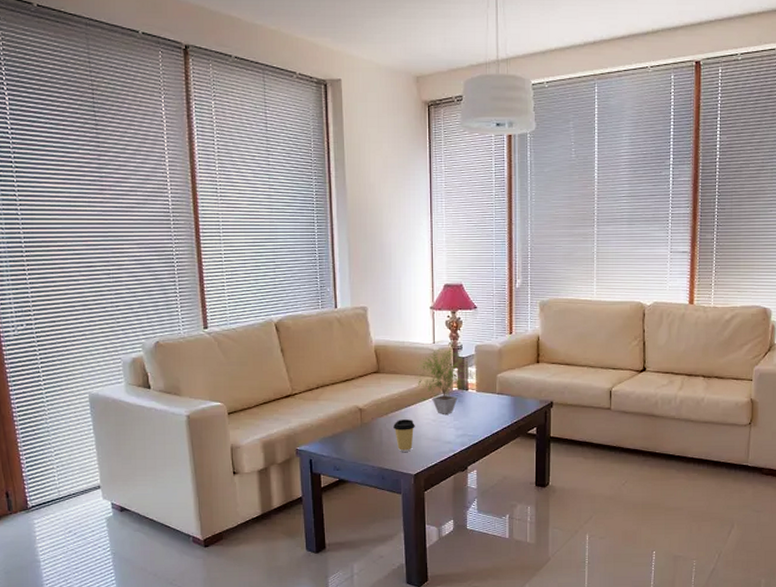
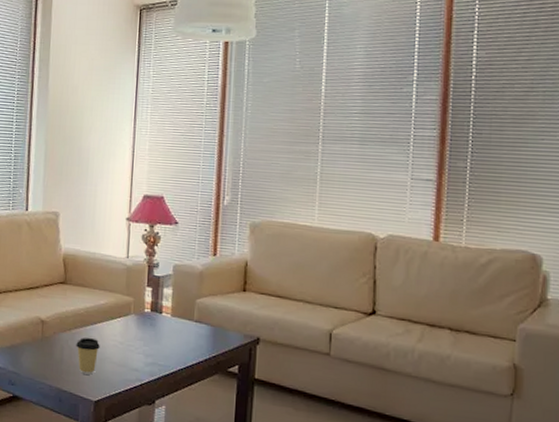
potted plant: present [415,344,471,414] -> none [103,260,167,338]

